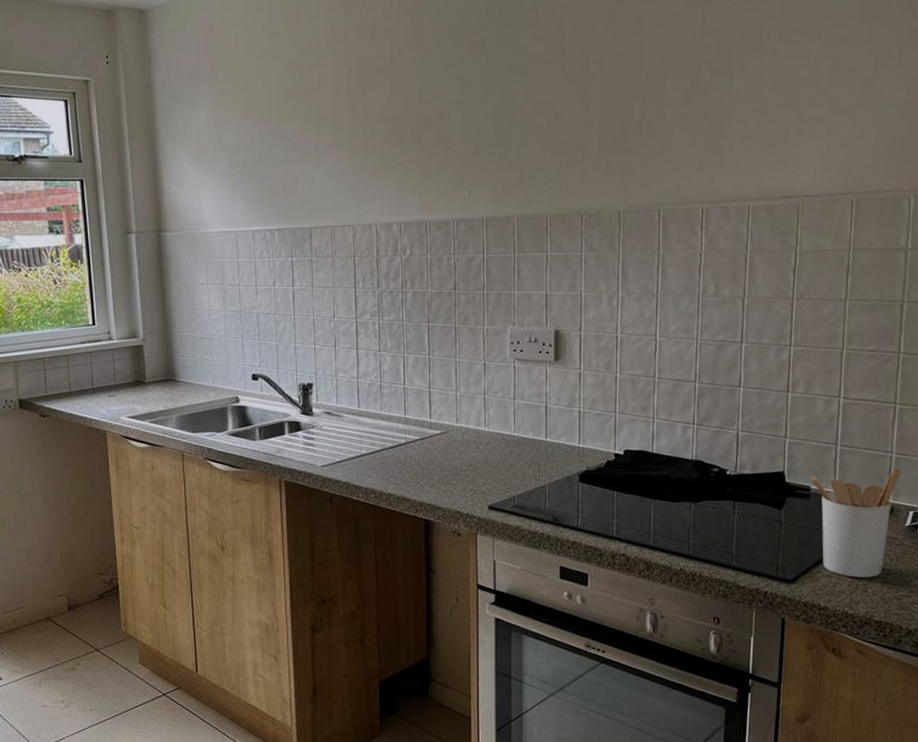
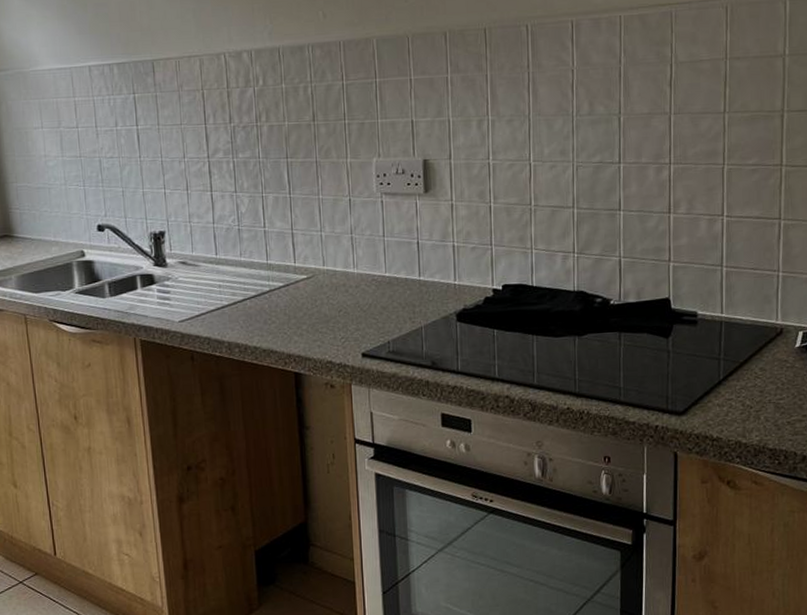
utensil holder: present [809,468,901,578] -> none [695,287,788,405]

